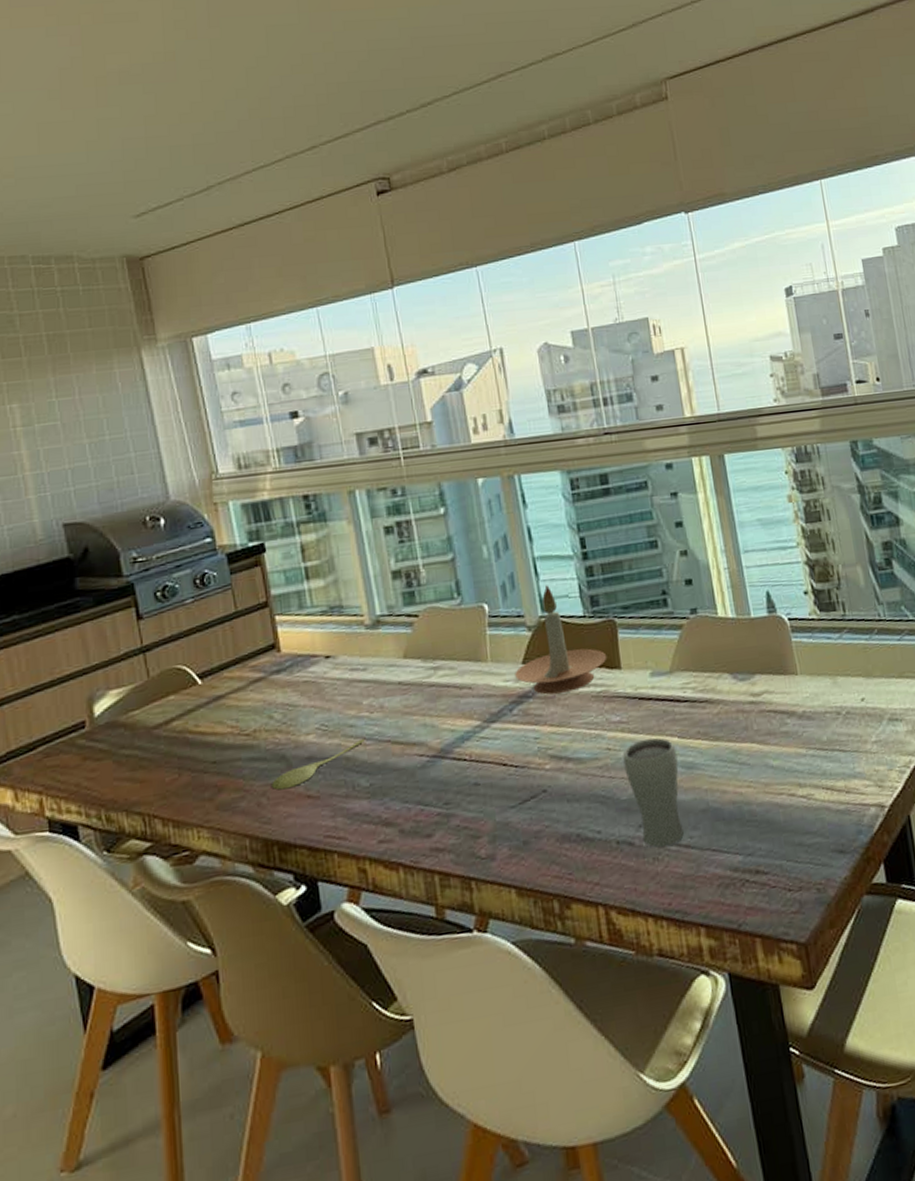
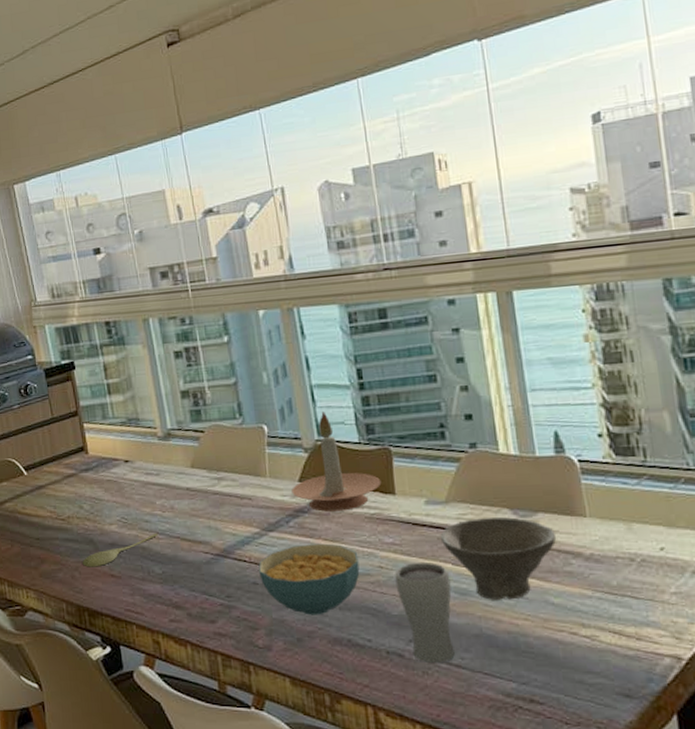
cereal bowl: none [480,729,588,813] -> present [258,543,360,615]
bowl: none [666,682,772,771] -> present [441,517,556,600]

